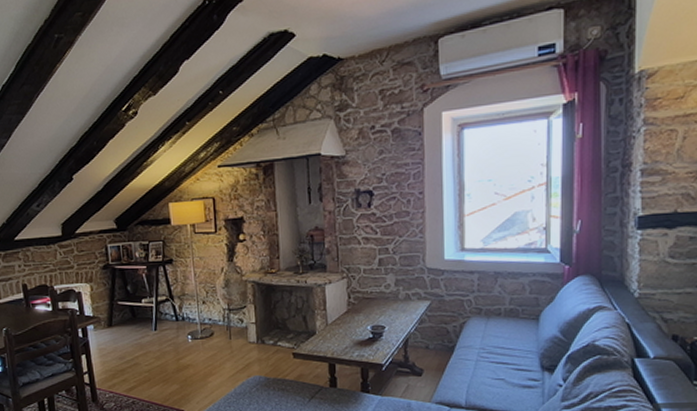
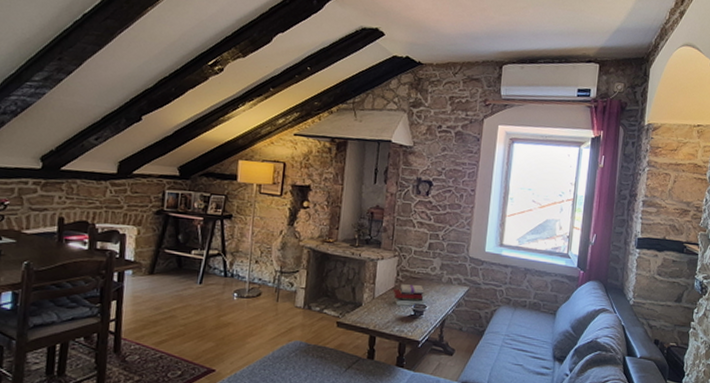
books: none [346,306,383,330] -> present [392,284,425,307]

